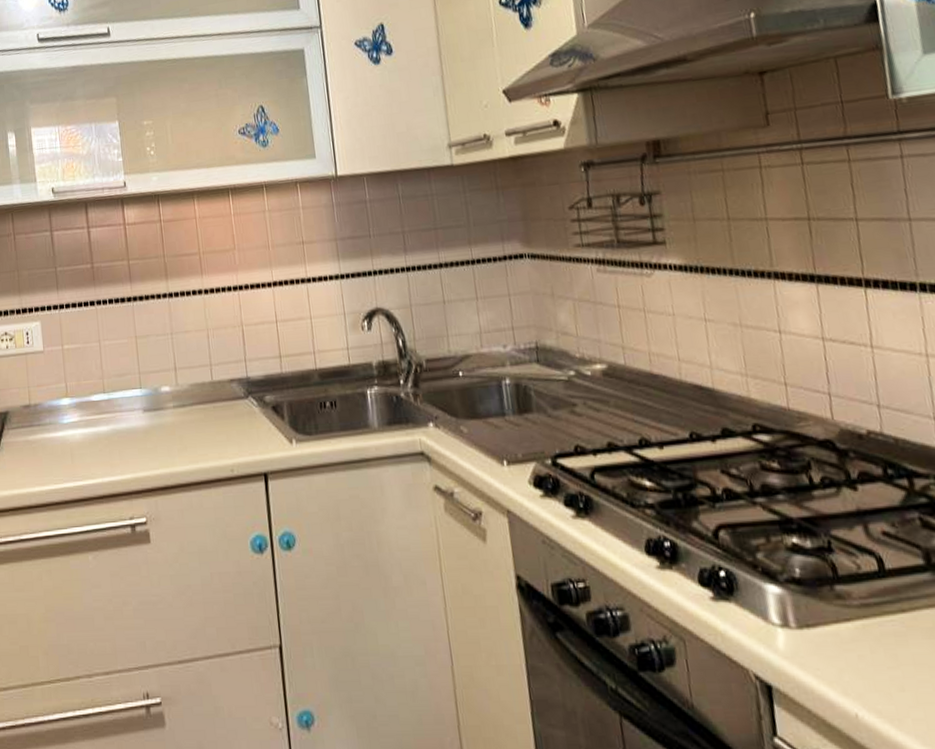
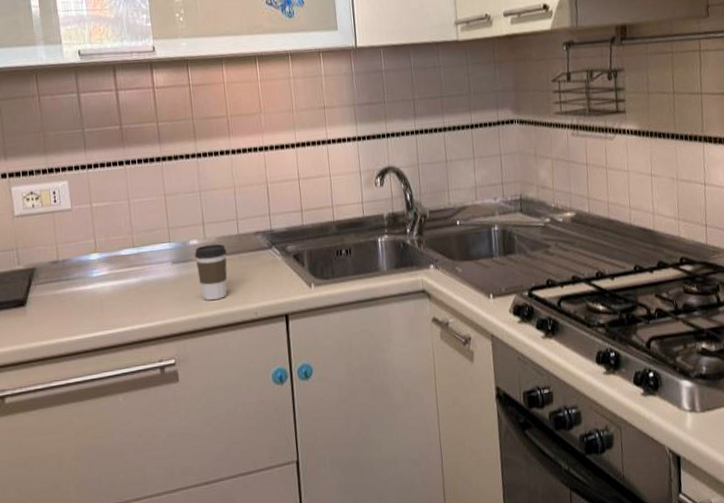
coffee cup: none [166,391,201,453] -> present [194,244,228,300]

